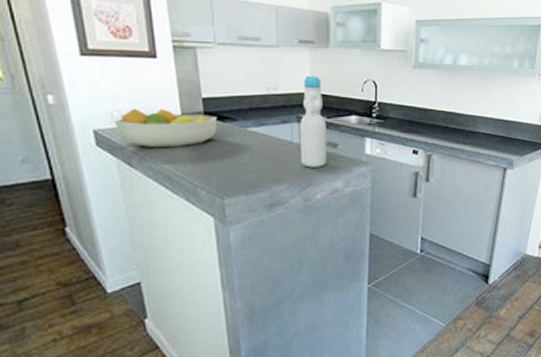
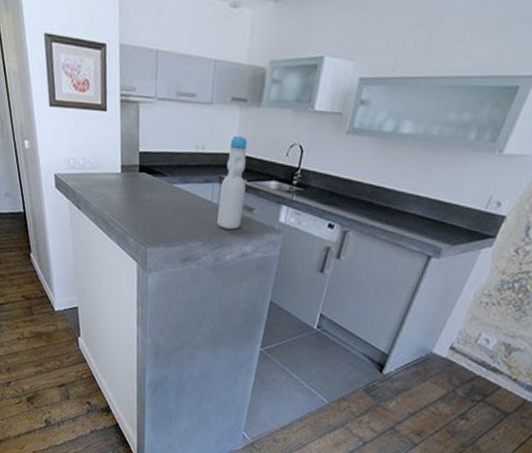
fruit bowl: present [114,108,217,148] -> none [69,156,150,196]

